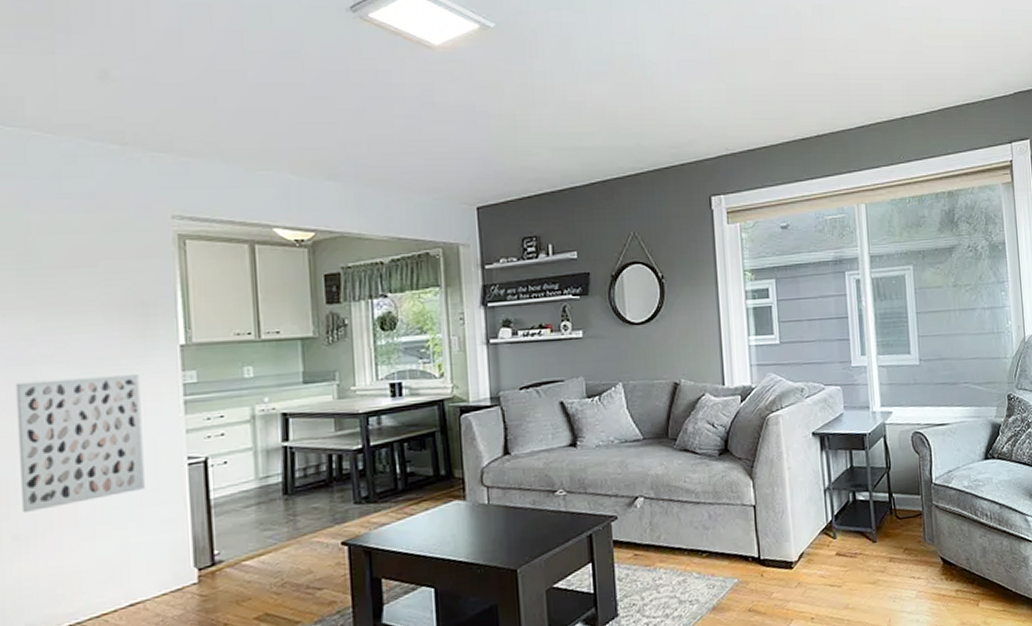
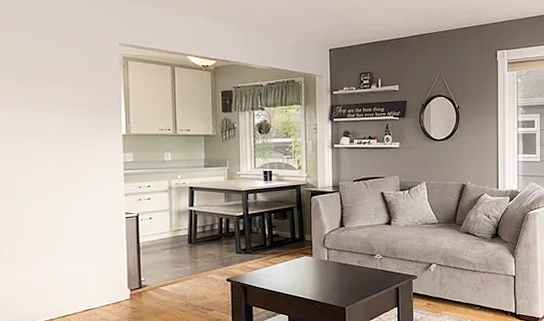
wall art: present [15,374,145,512] -> none [13,153,97,242]

